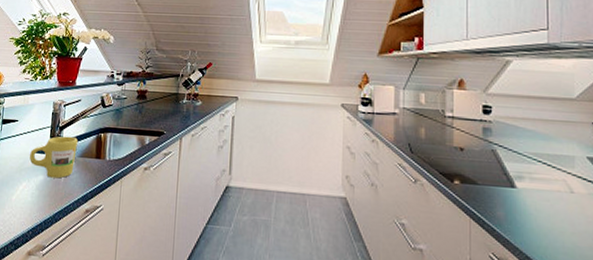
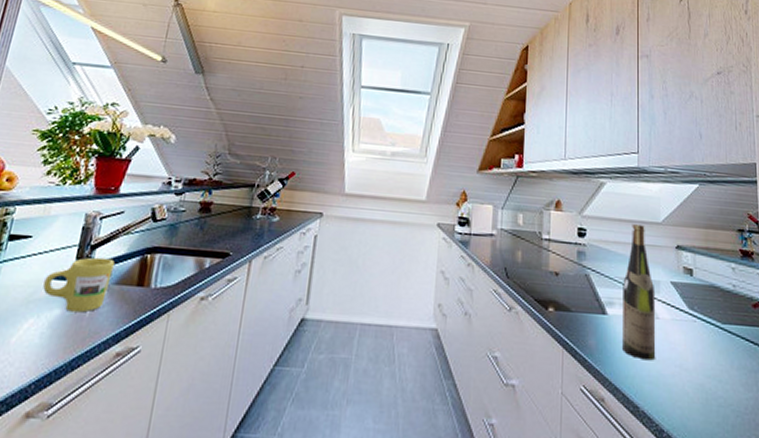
wine bottle: none [533,101,571,233] -> present [622,224,656,361]

